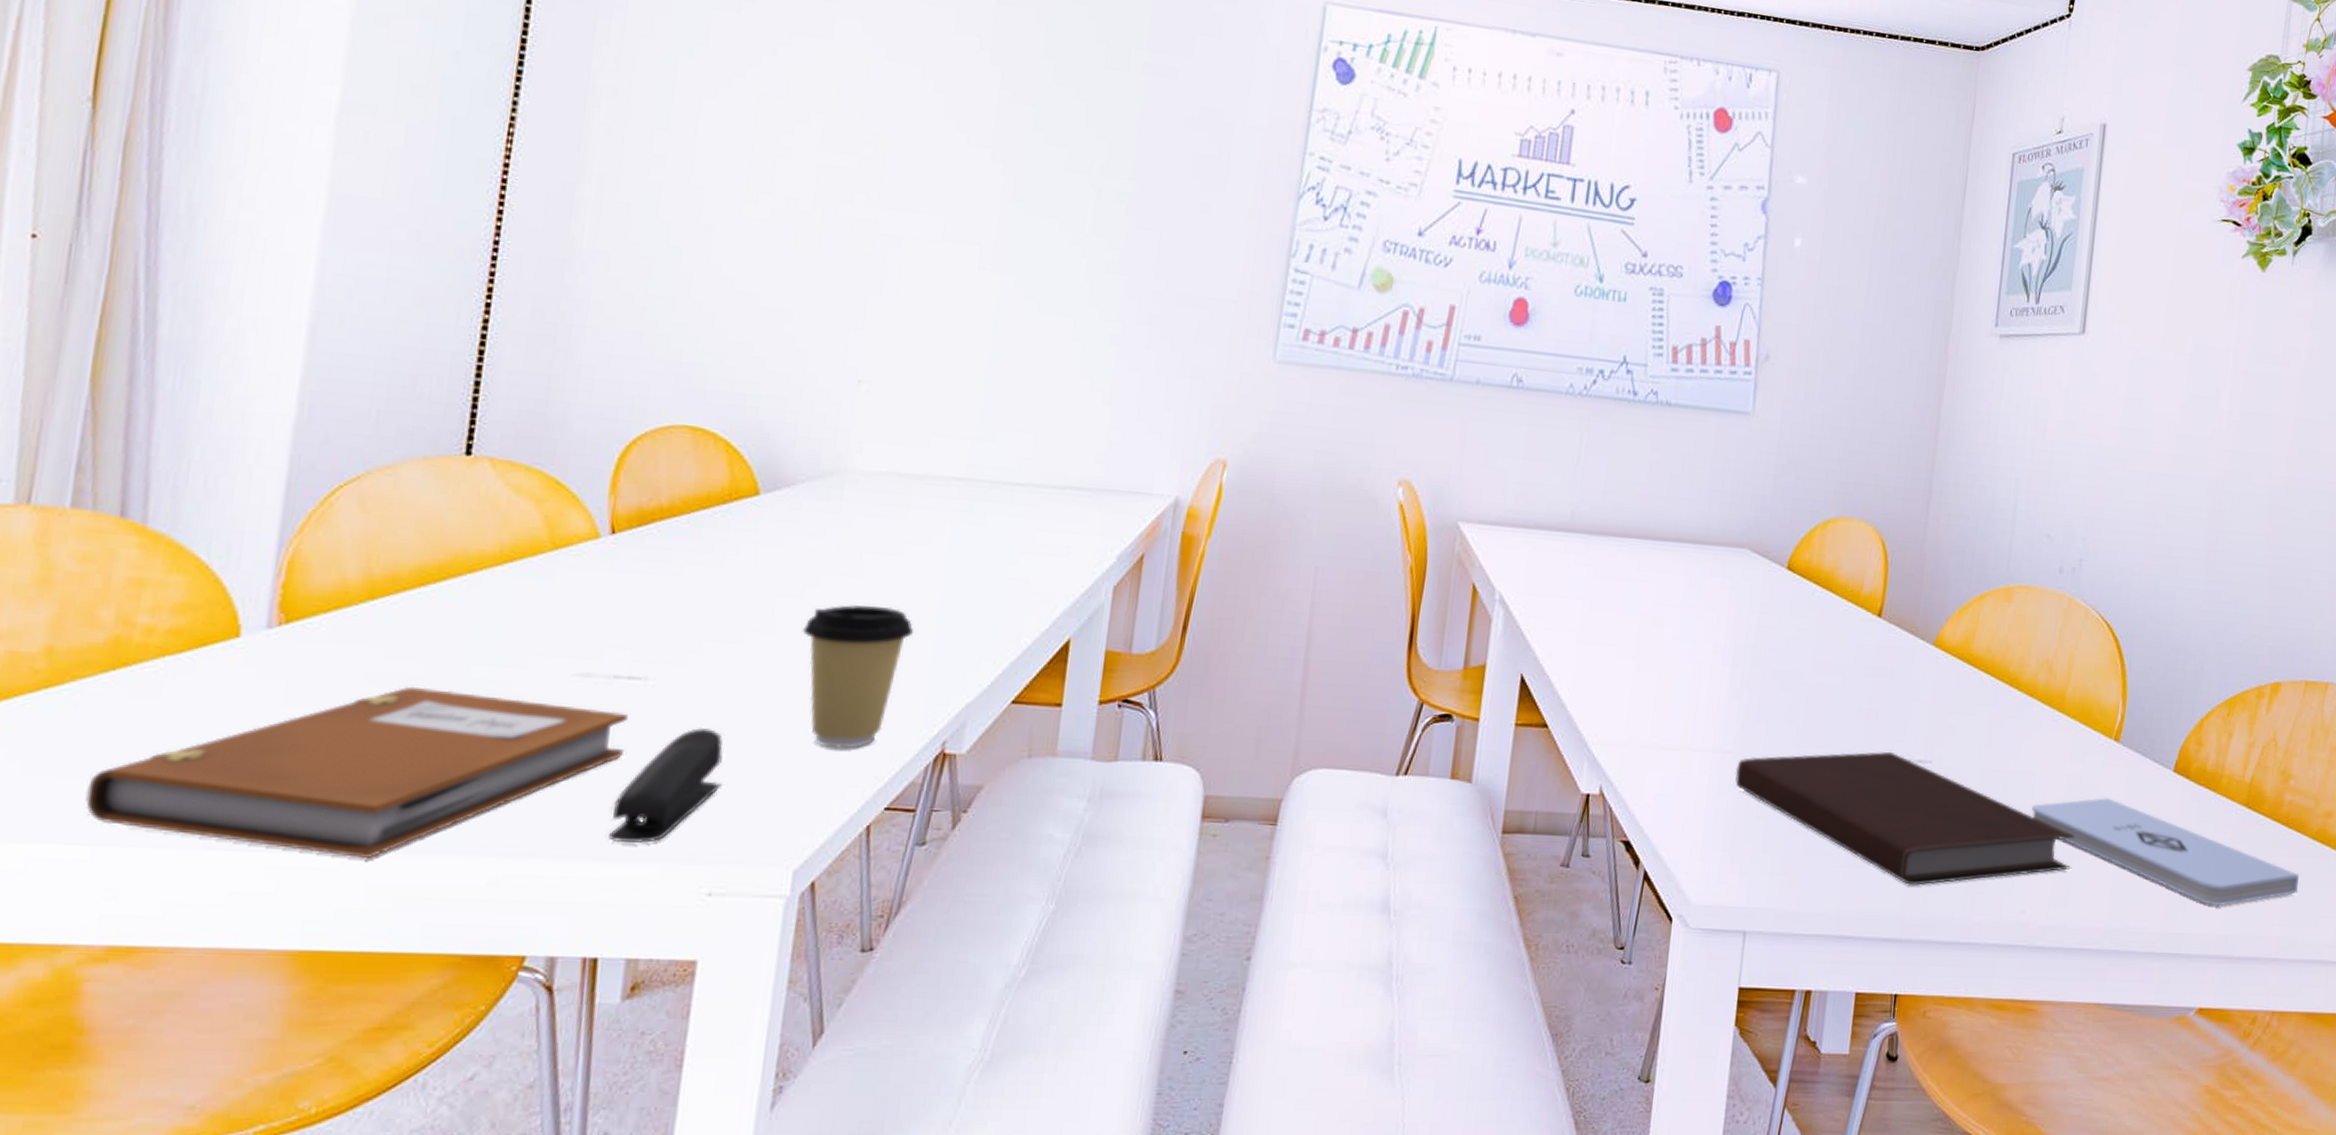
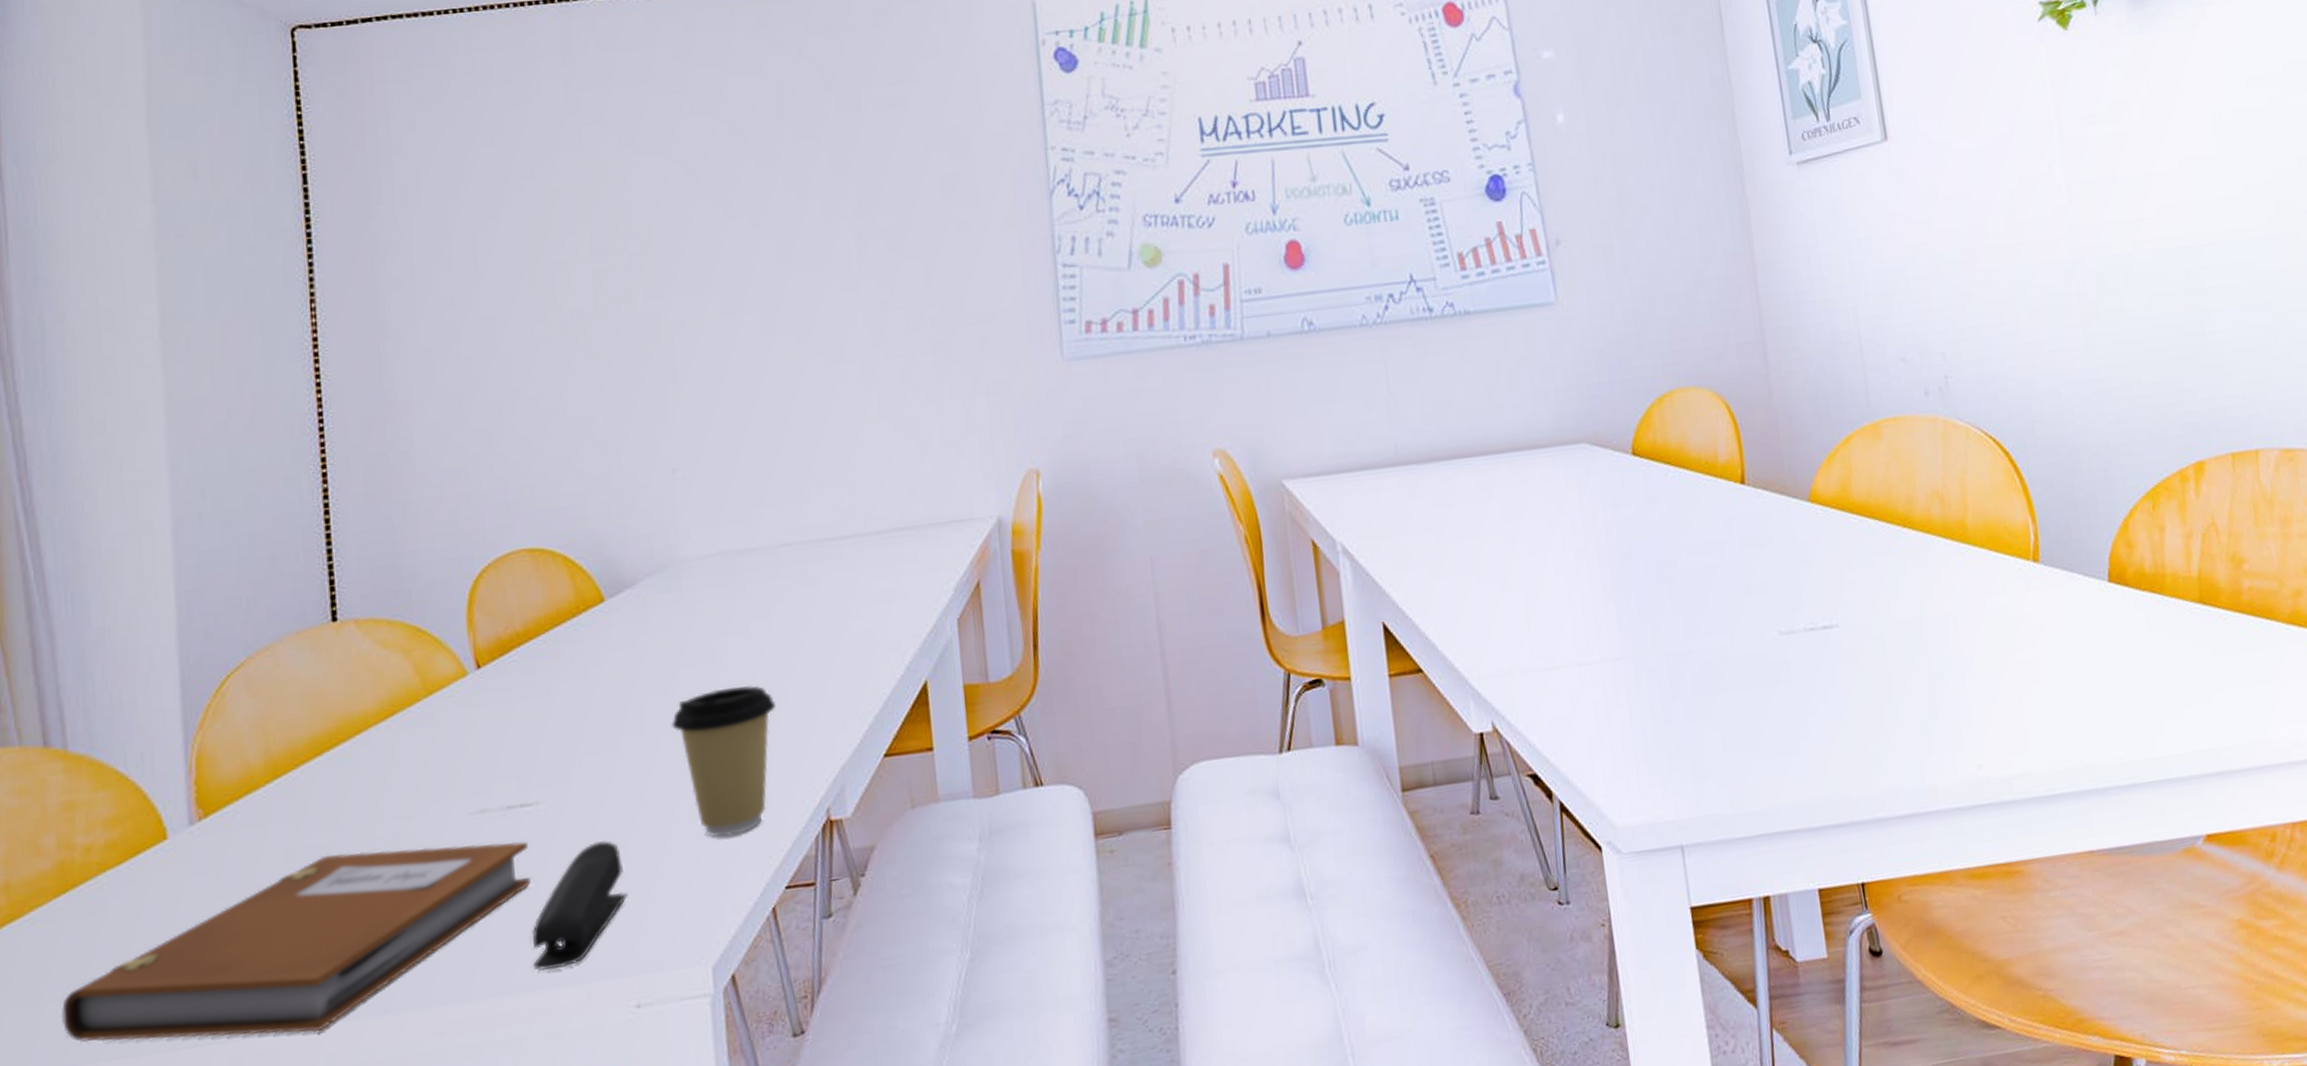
notebook: present [1735,751,2075,886] -> none [1629,623,2022,762]
notepad: present [2031,798,2299,907] -> none [1960,625,2285,719]

